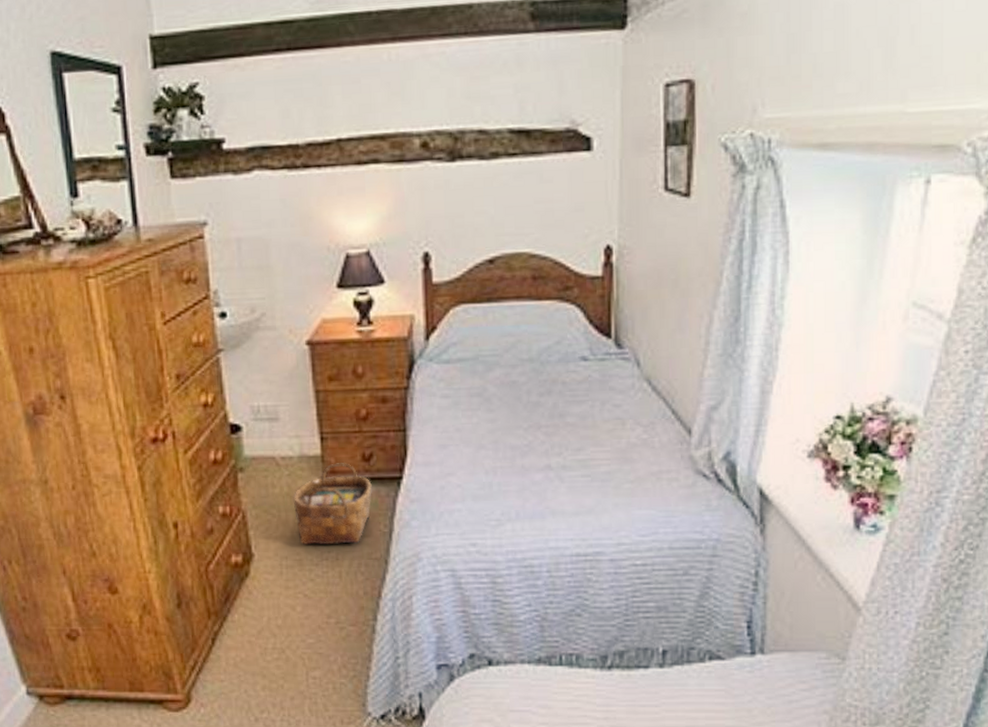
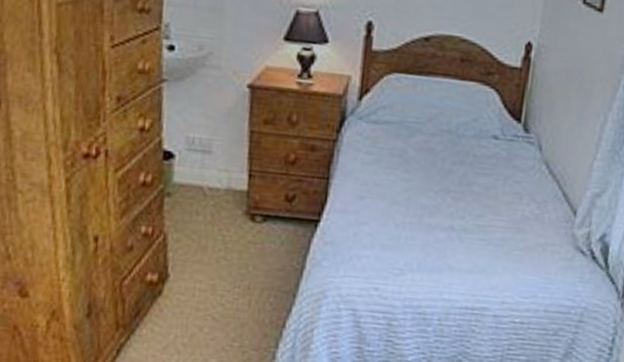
woven basket: present [293,462,372,545] -> none [214,199,291,276]

